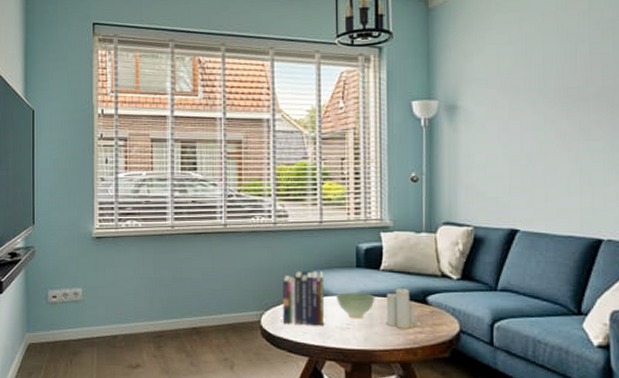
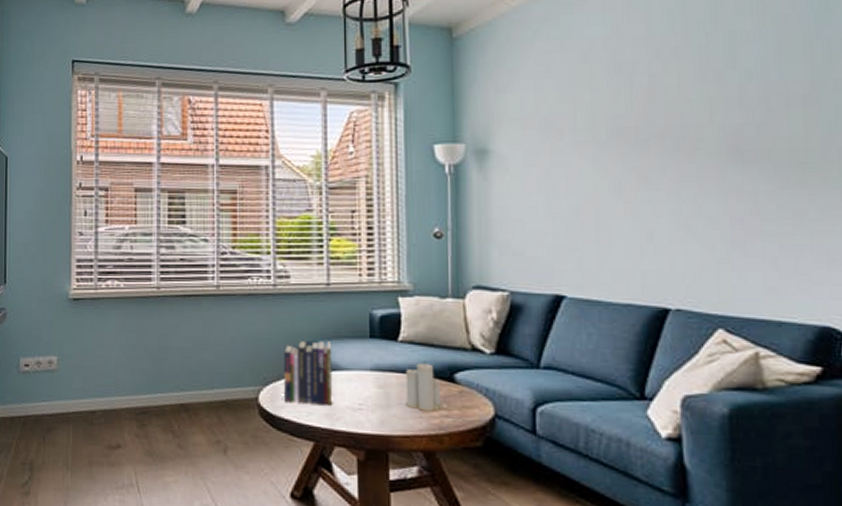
bowl: present [335,293,375,319] -> none [345,367,392,399]

